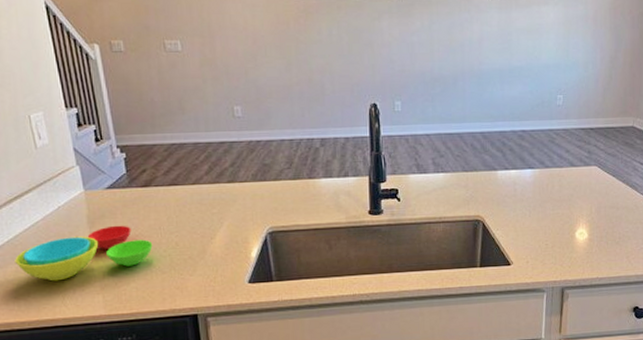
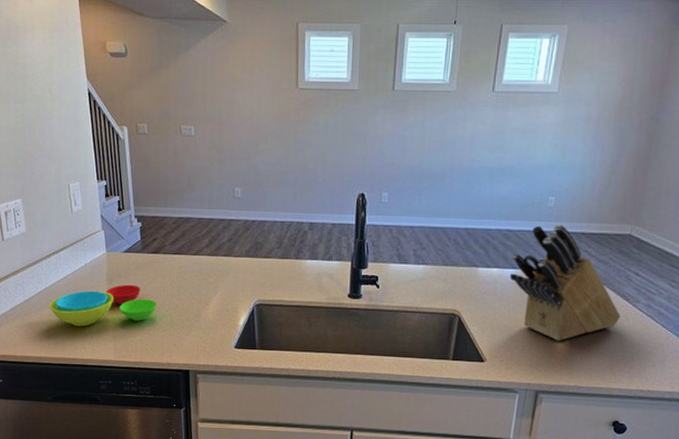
knife block: none [528,122,631,236] -> present [510,225,621,341]

